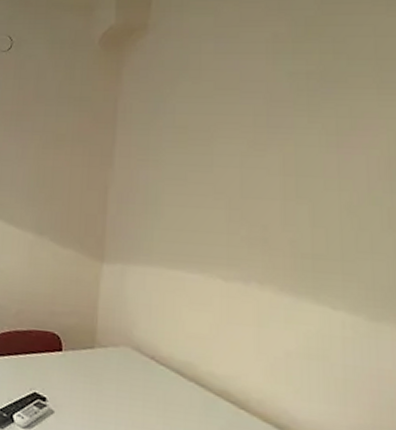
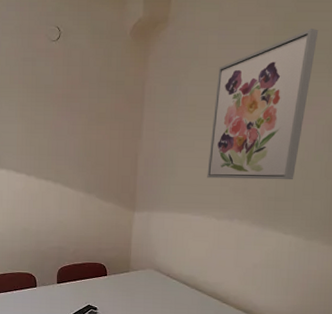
wall art: none [206,35,356,231] -> present [207,29,319,180]

